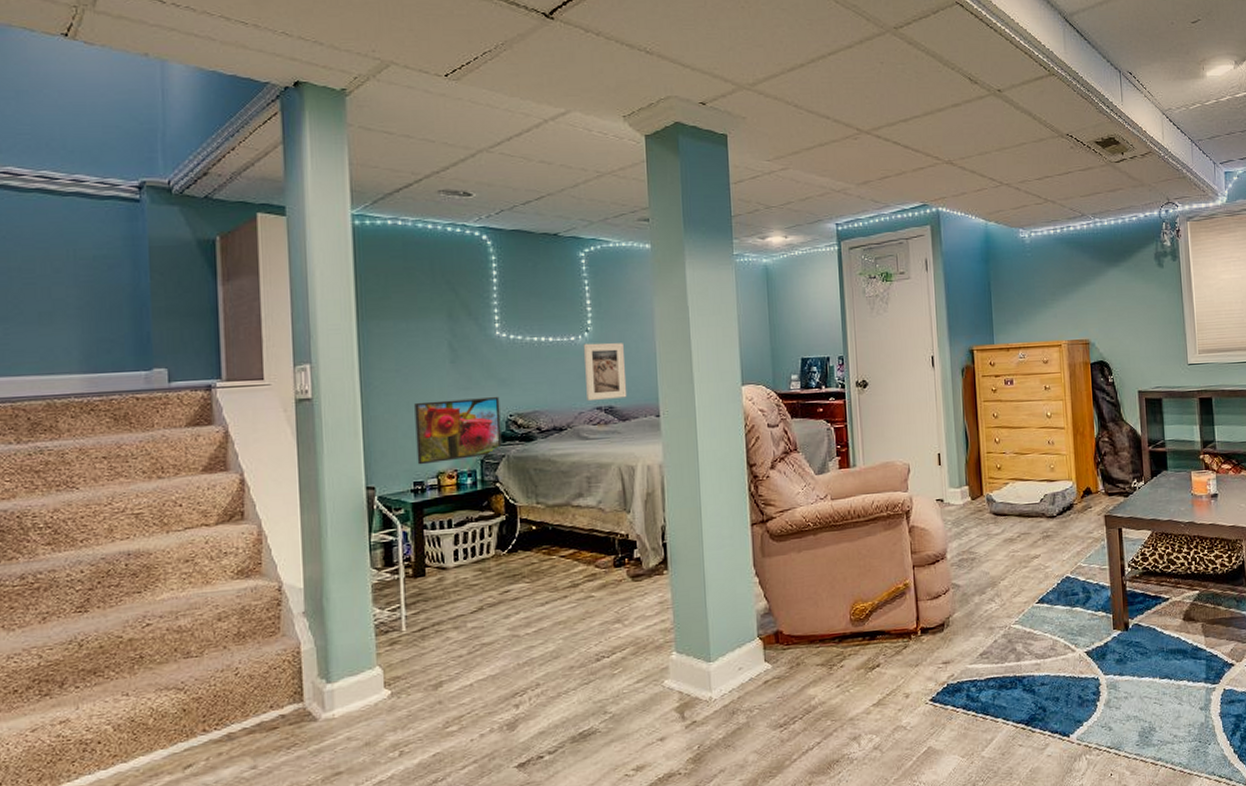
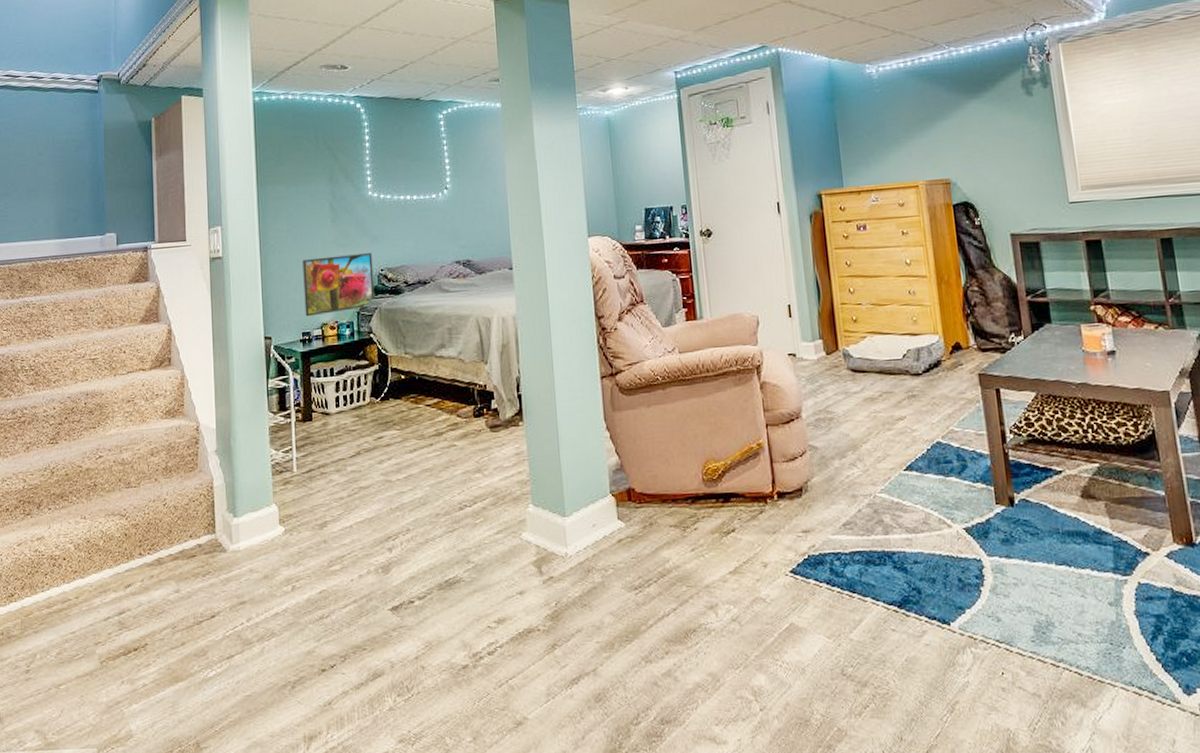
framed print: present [583,342,627,402] -> none [443,199,483,256]

